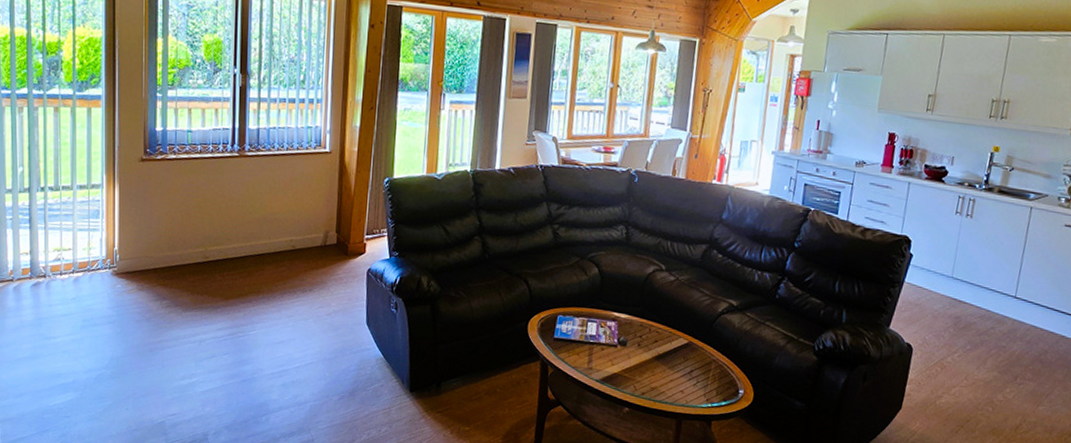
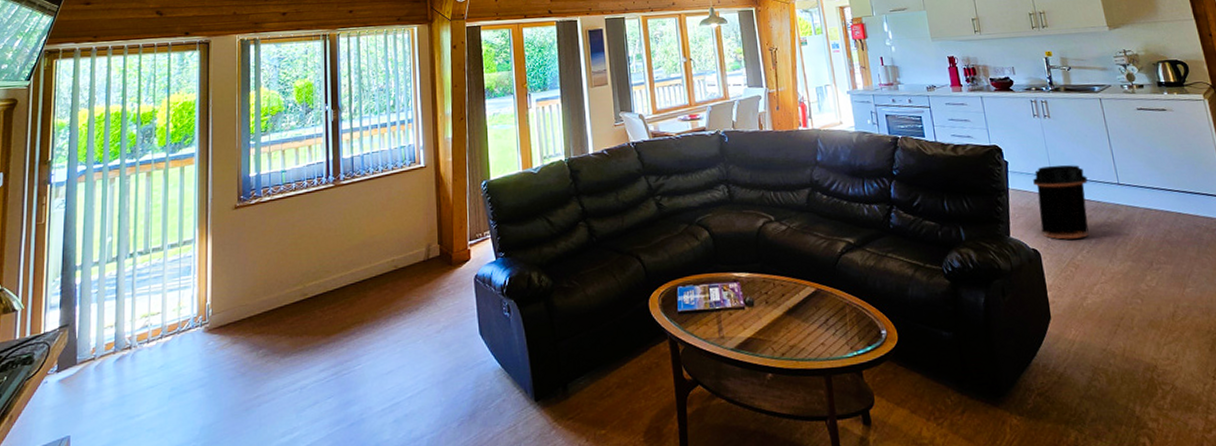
trash can: none [921,266,987,342] -> present [1033,165,1089,239]

